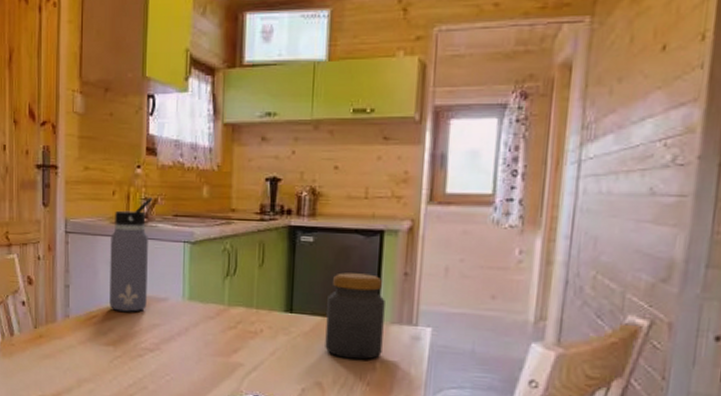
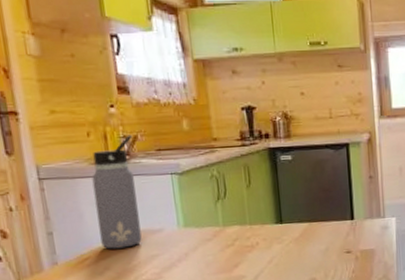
jar: present [325,272,385,360] -> none [311,181,361,254]

